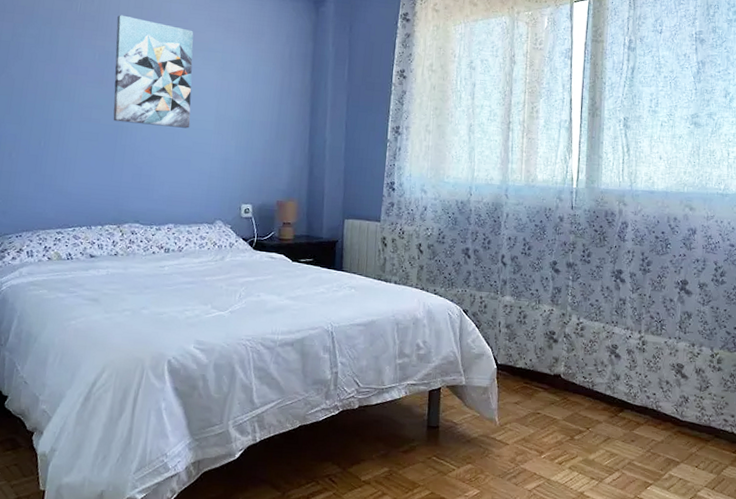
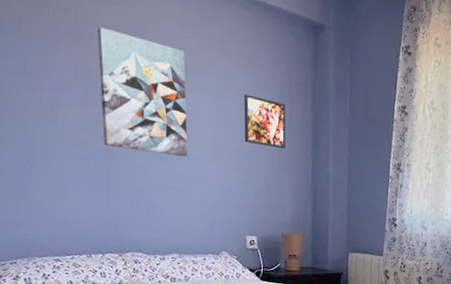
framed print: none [244,66,286,117] -> present [243,93,286,149]

